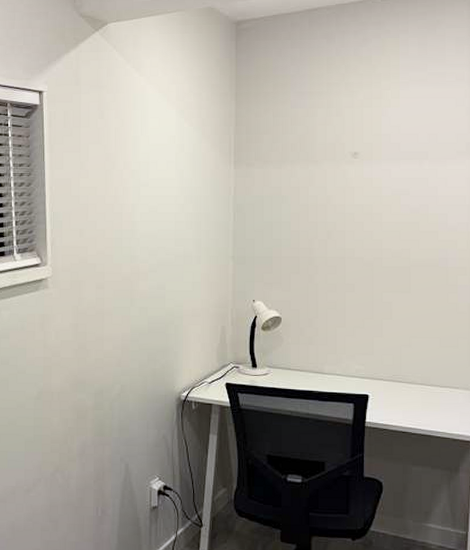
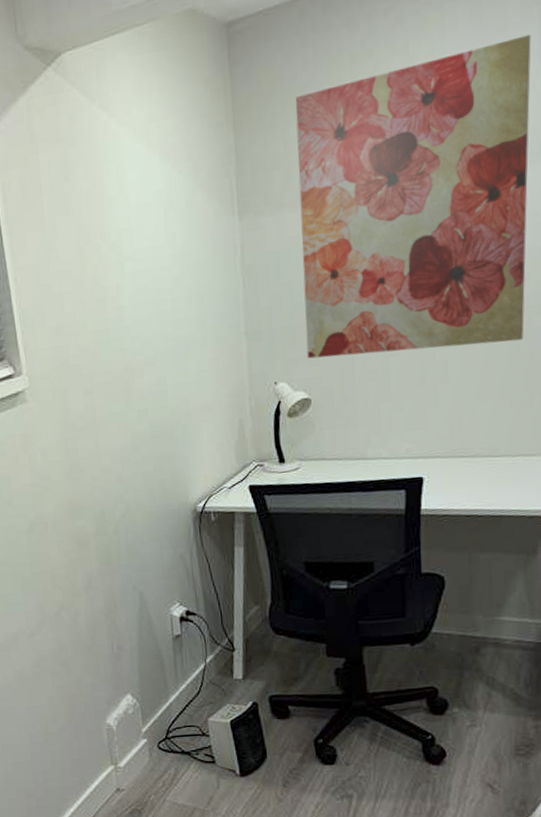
wall art: none [280,65,462,294] -> present [295,34,531,359]

